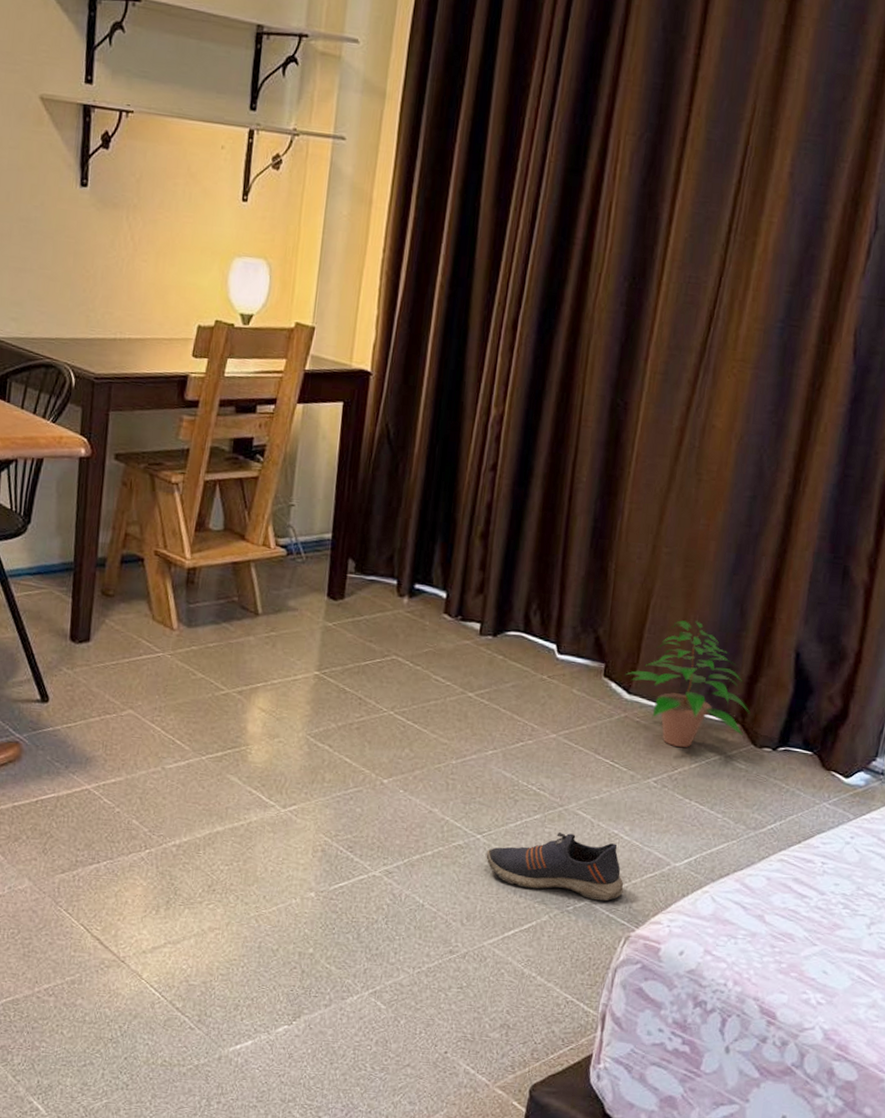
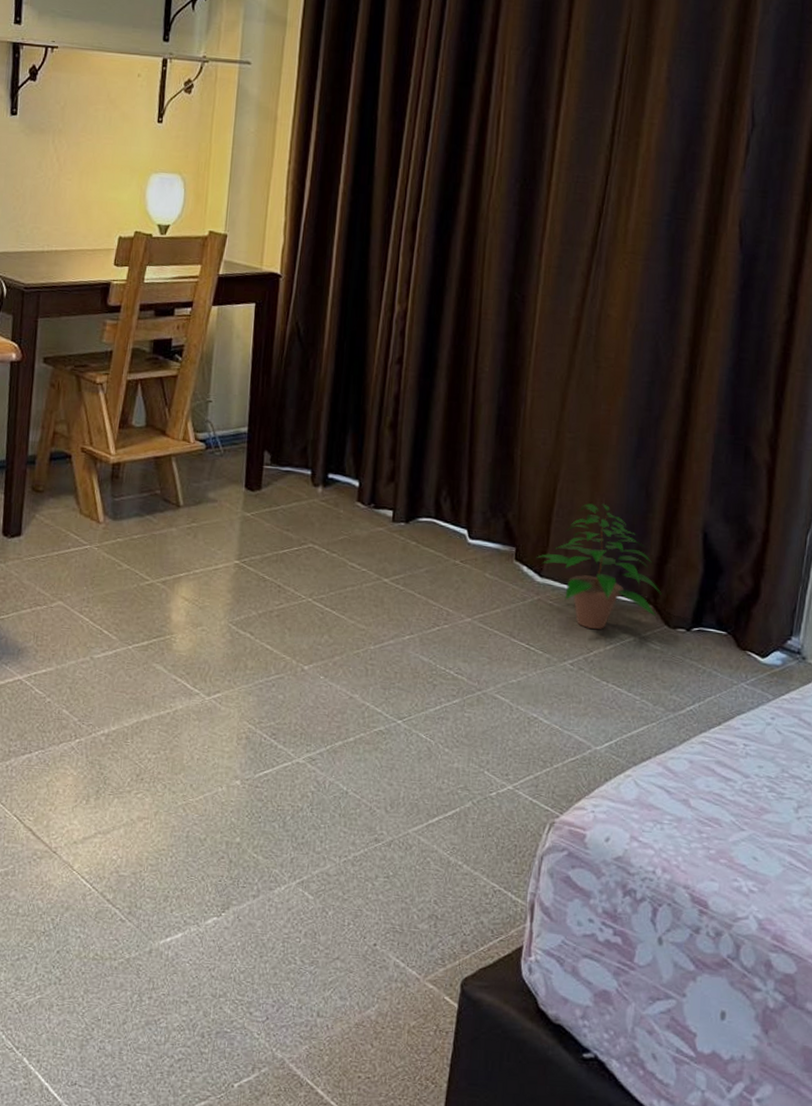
shoe: present [486,831,624,902] -> none [407,716,546,787]

